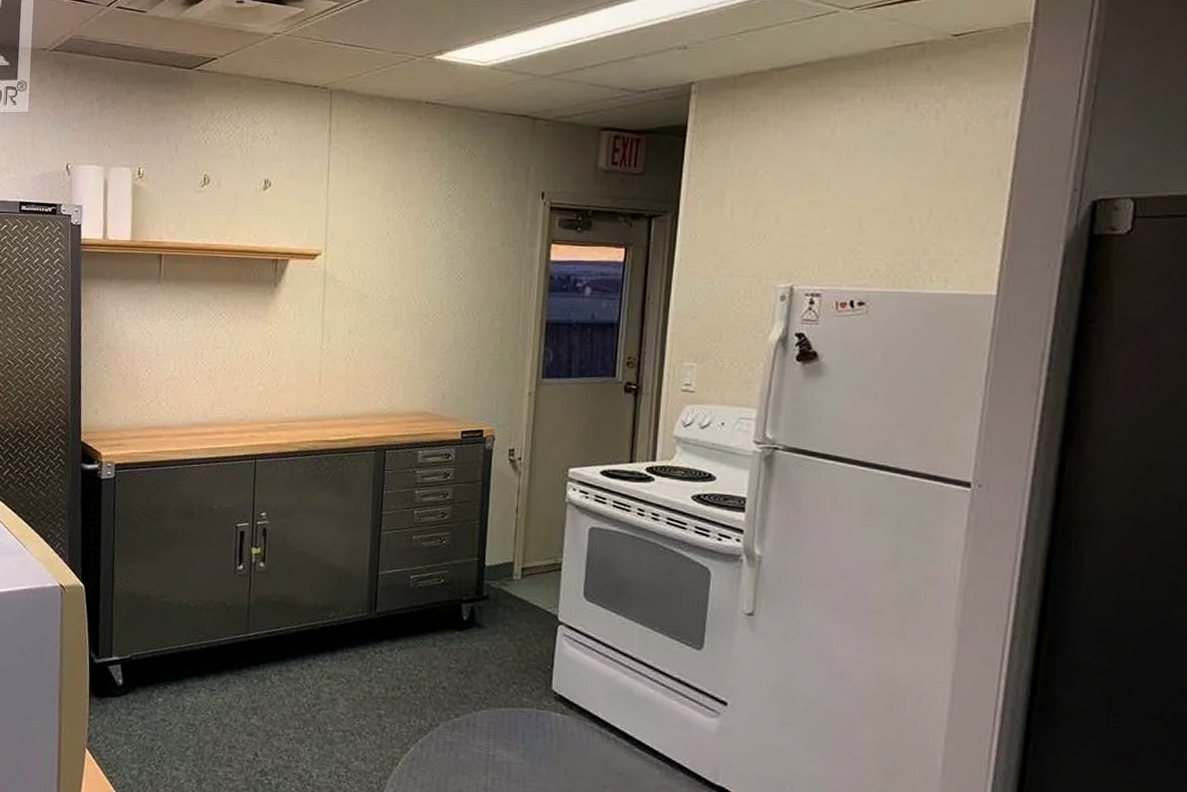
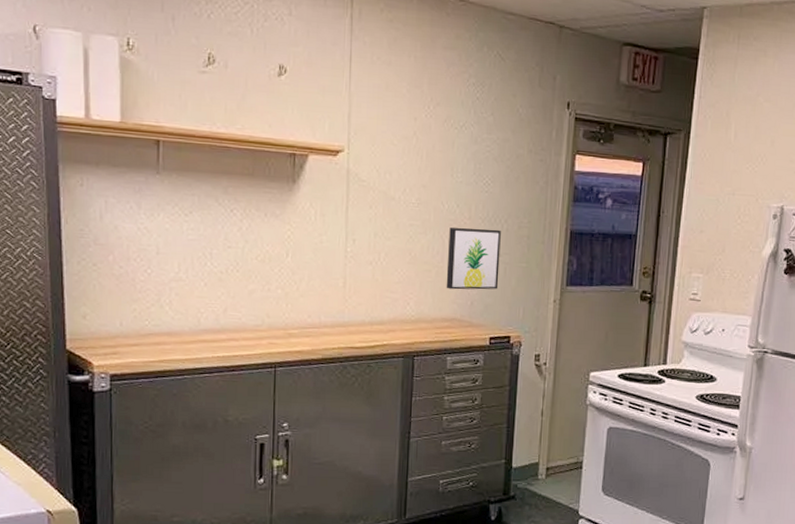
wall art: none [417,322,473,384] -> present [446,227,501,290]

